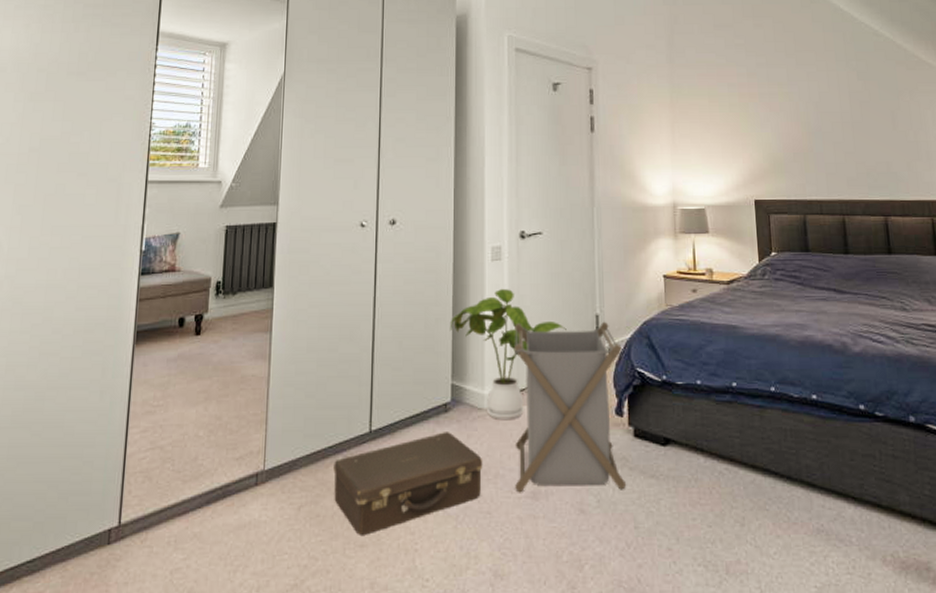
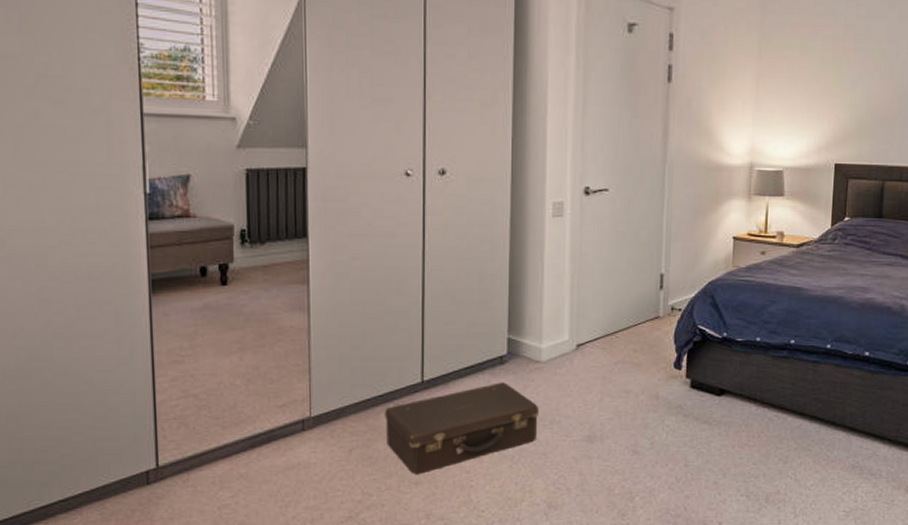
house plant: present [451,289,567,421] -> none [507,246,629,373]
laundry basket: present [513,321,627,493] -> none [571,279,685,437]

